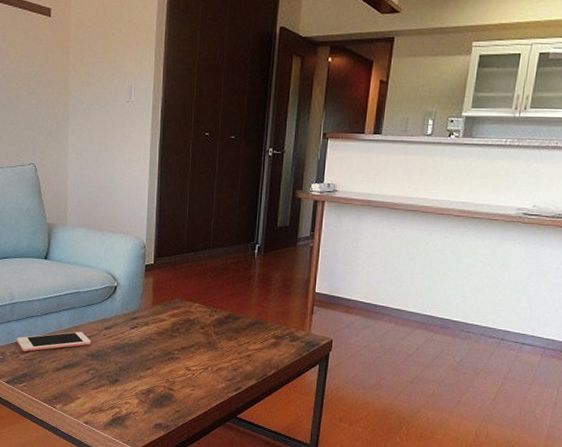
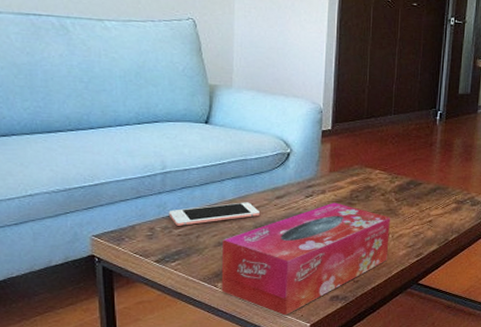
tissue box: none [59,334,209,439] -> present [221,202,390,316]

